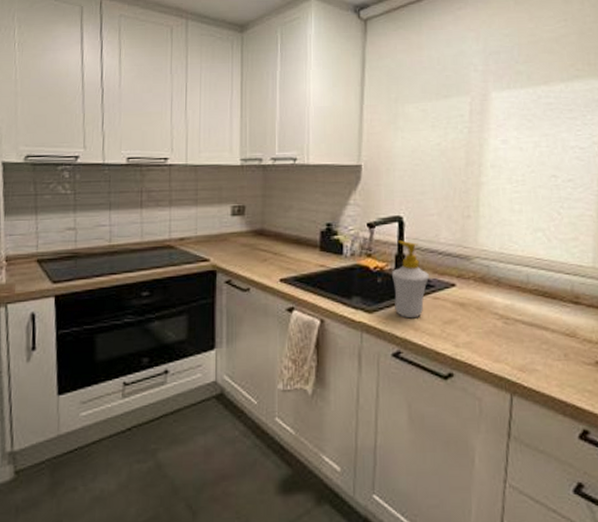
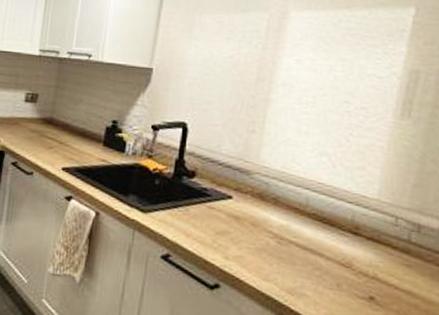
soap bottle: present [391,240,429,319] -> none [169,146,207,224]

